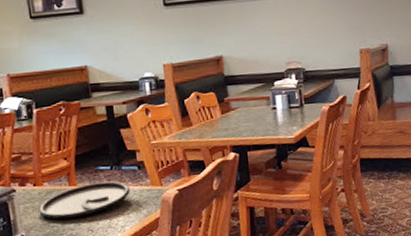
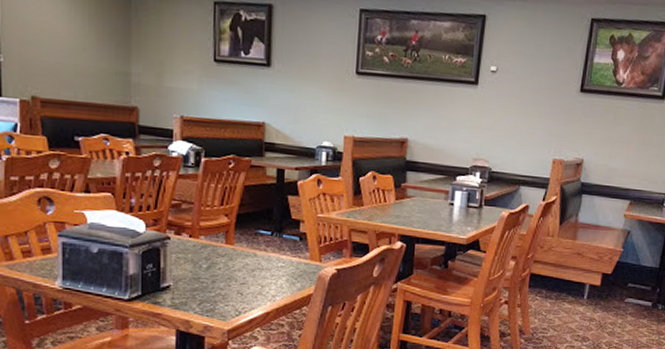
plate: present [38,181,131,220] -> none [190,245,288,279]

